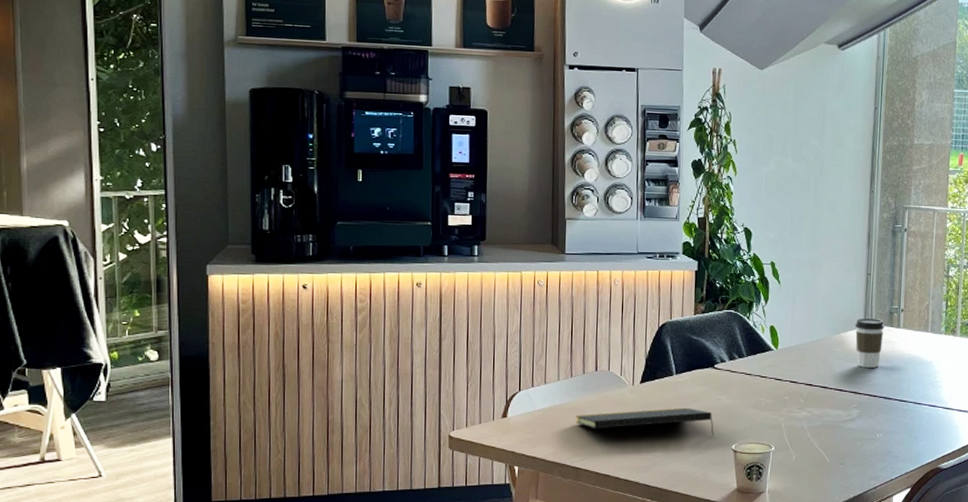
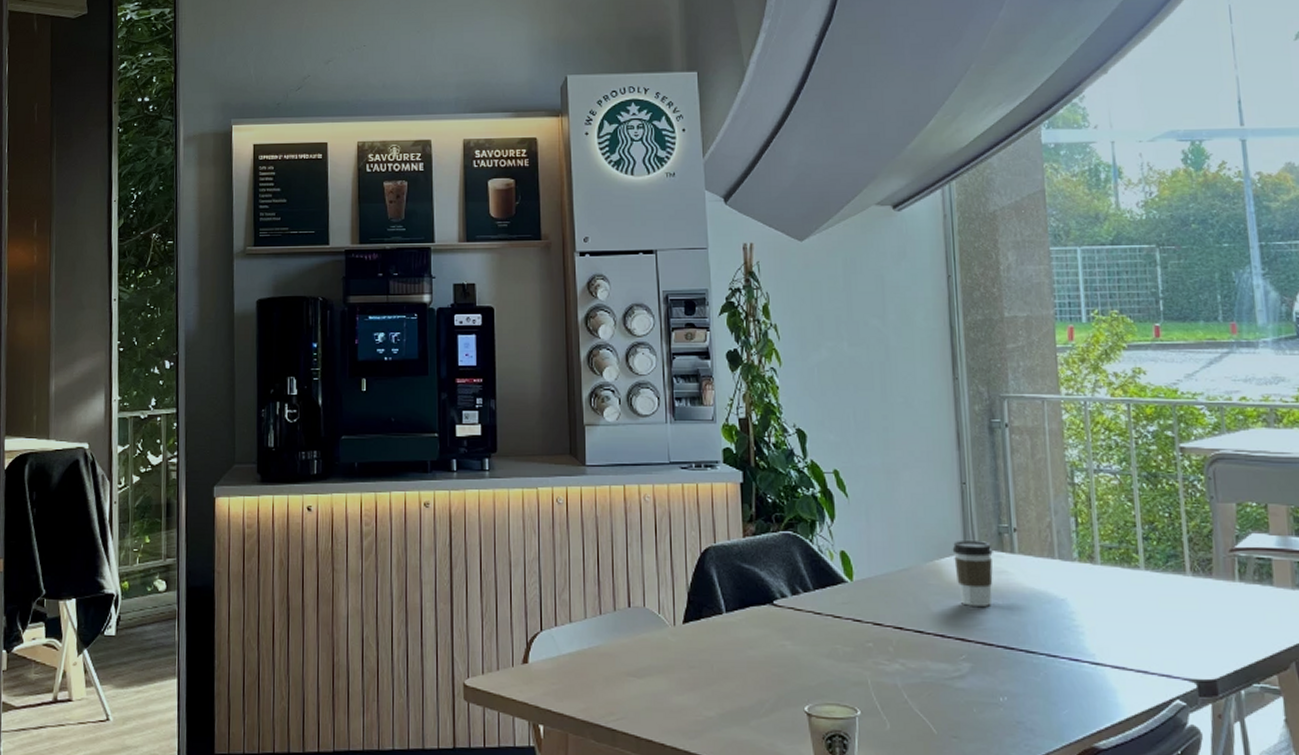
notepad: present [576,407,714,435] -> none [608,655,780,692]

